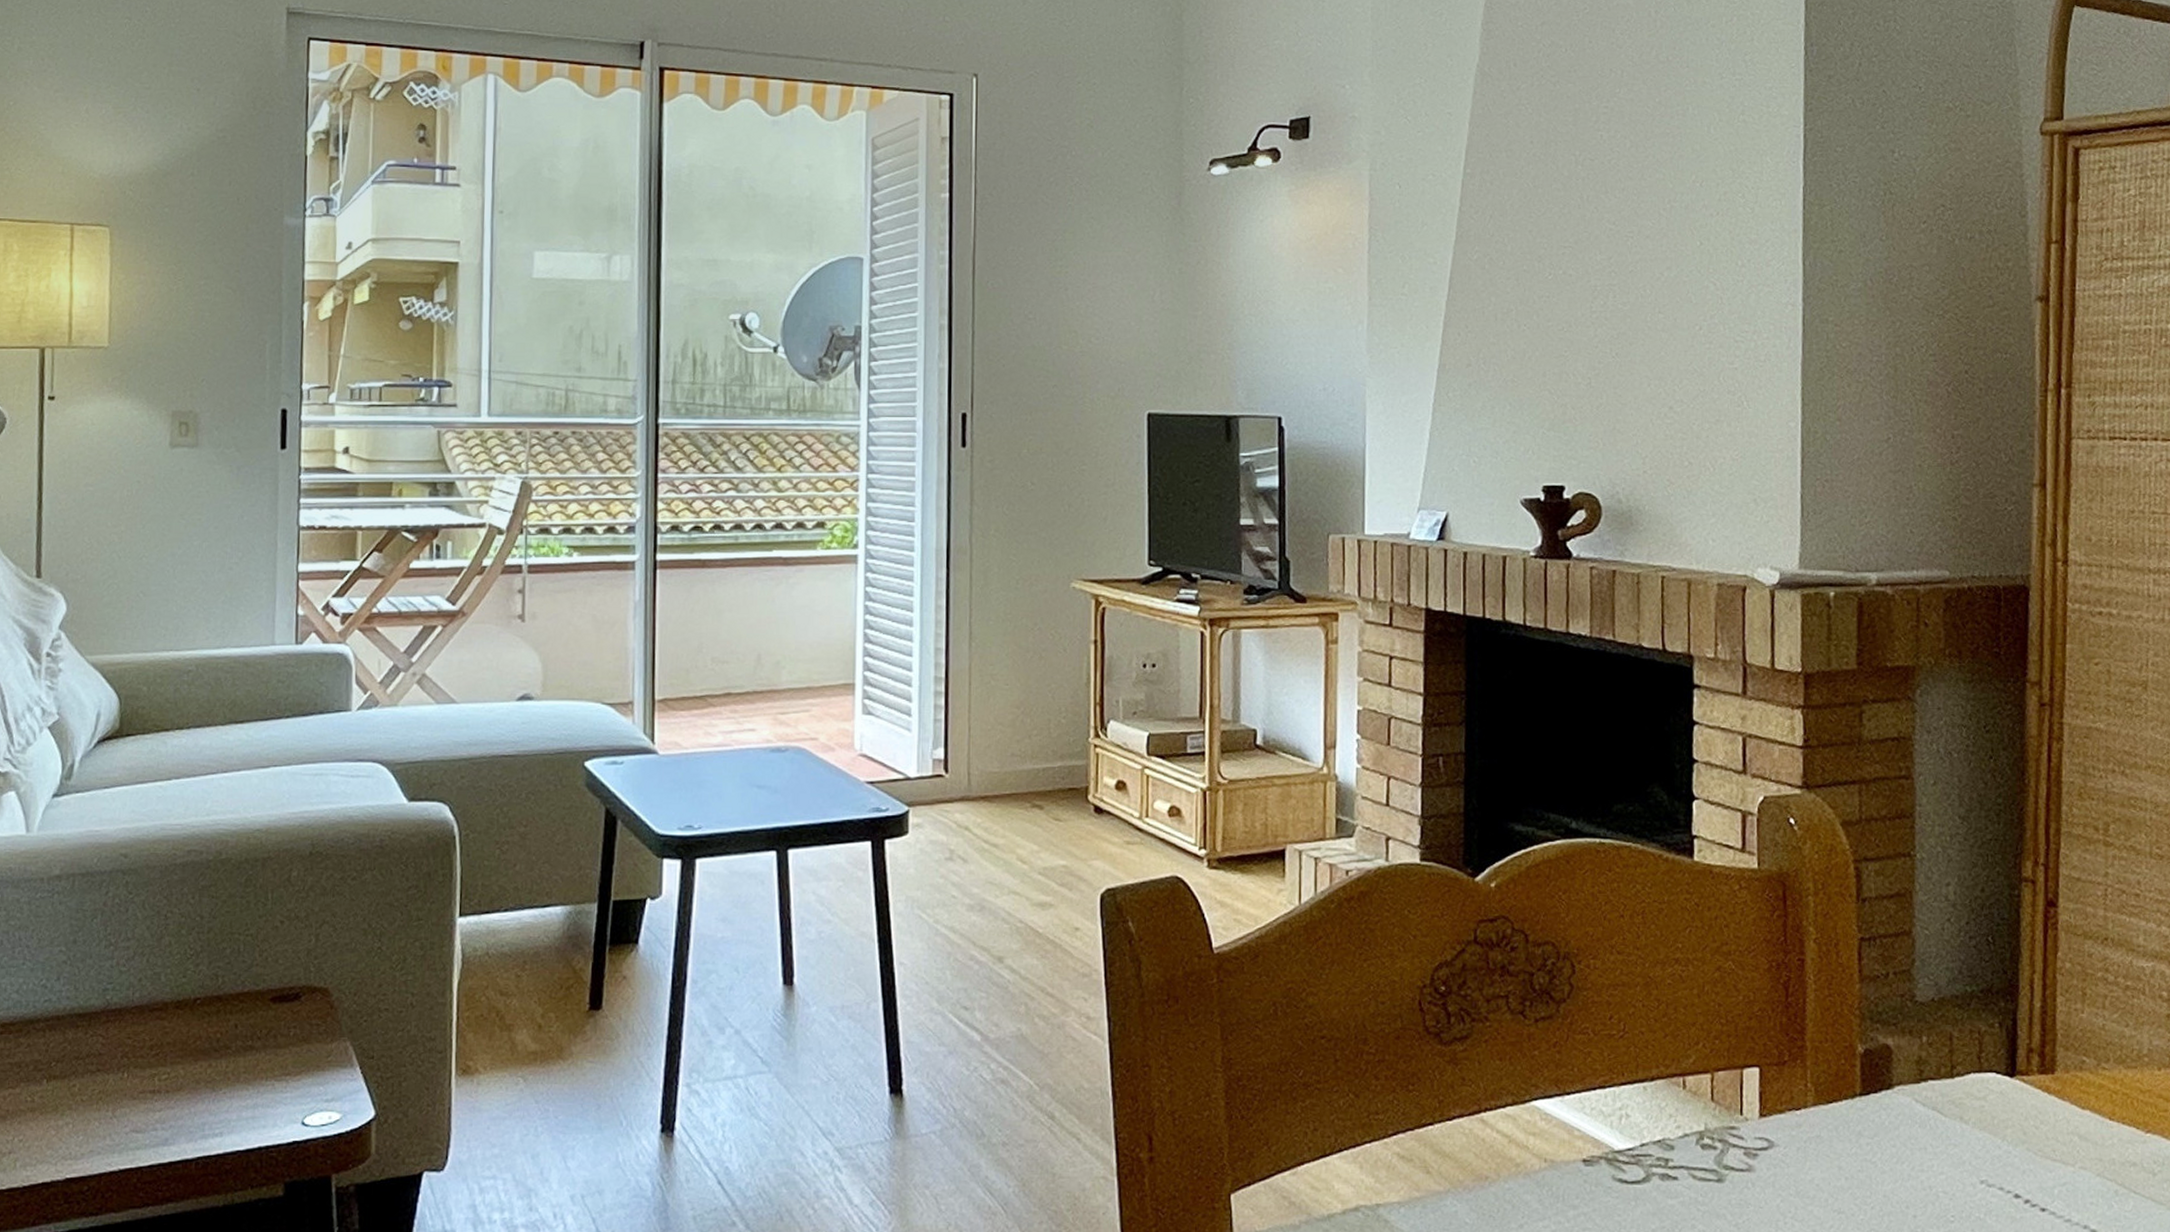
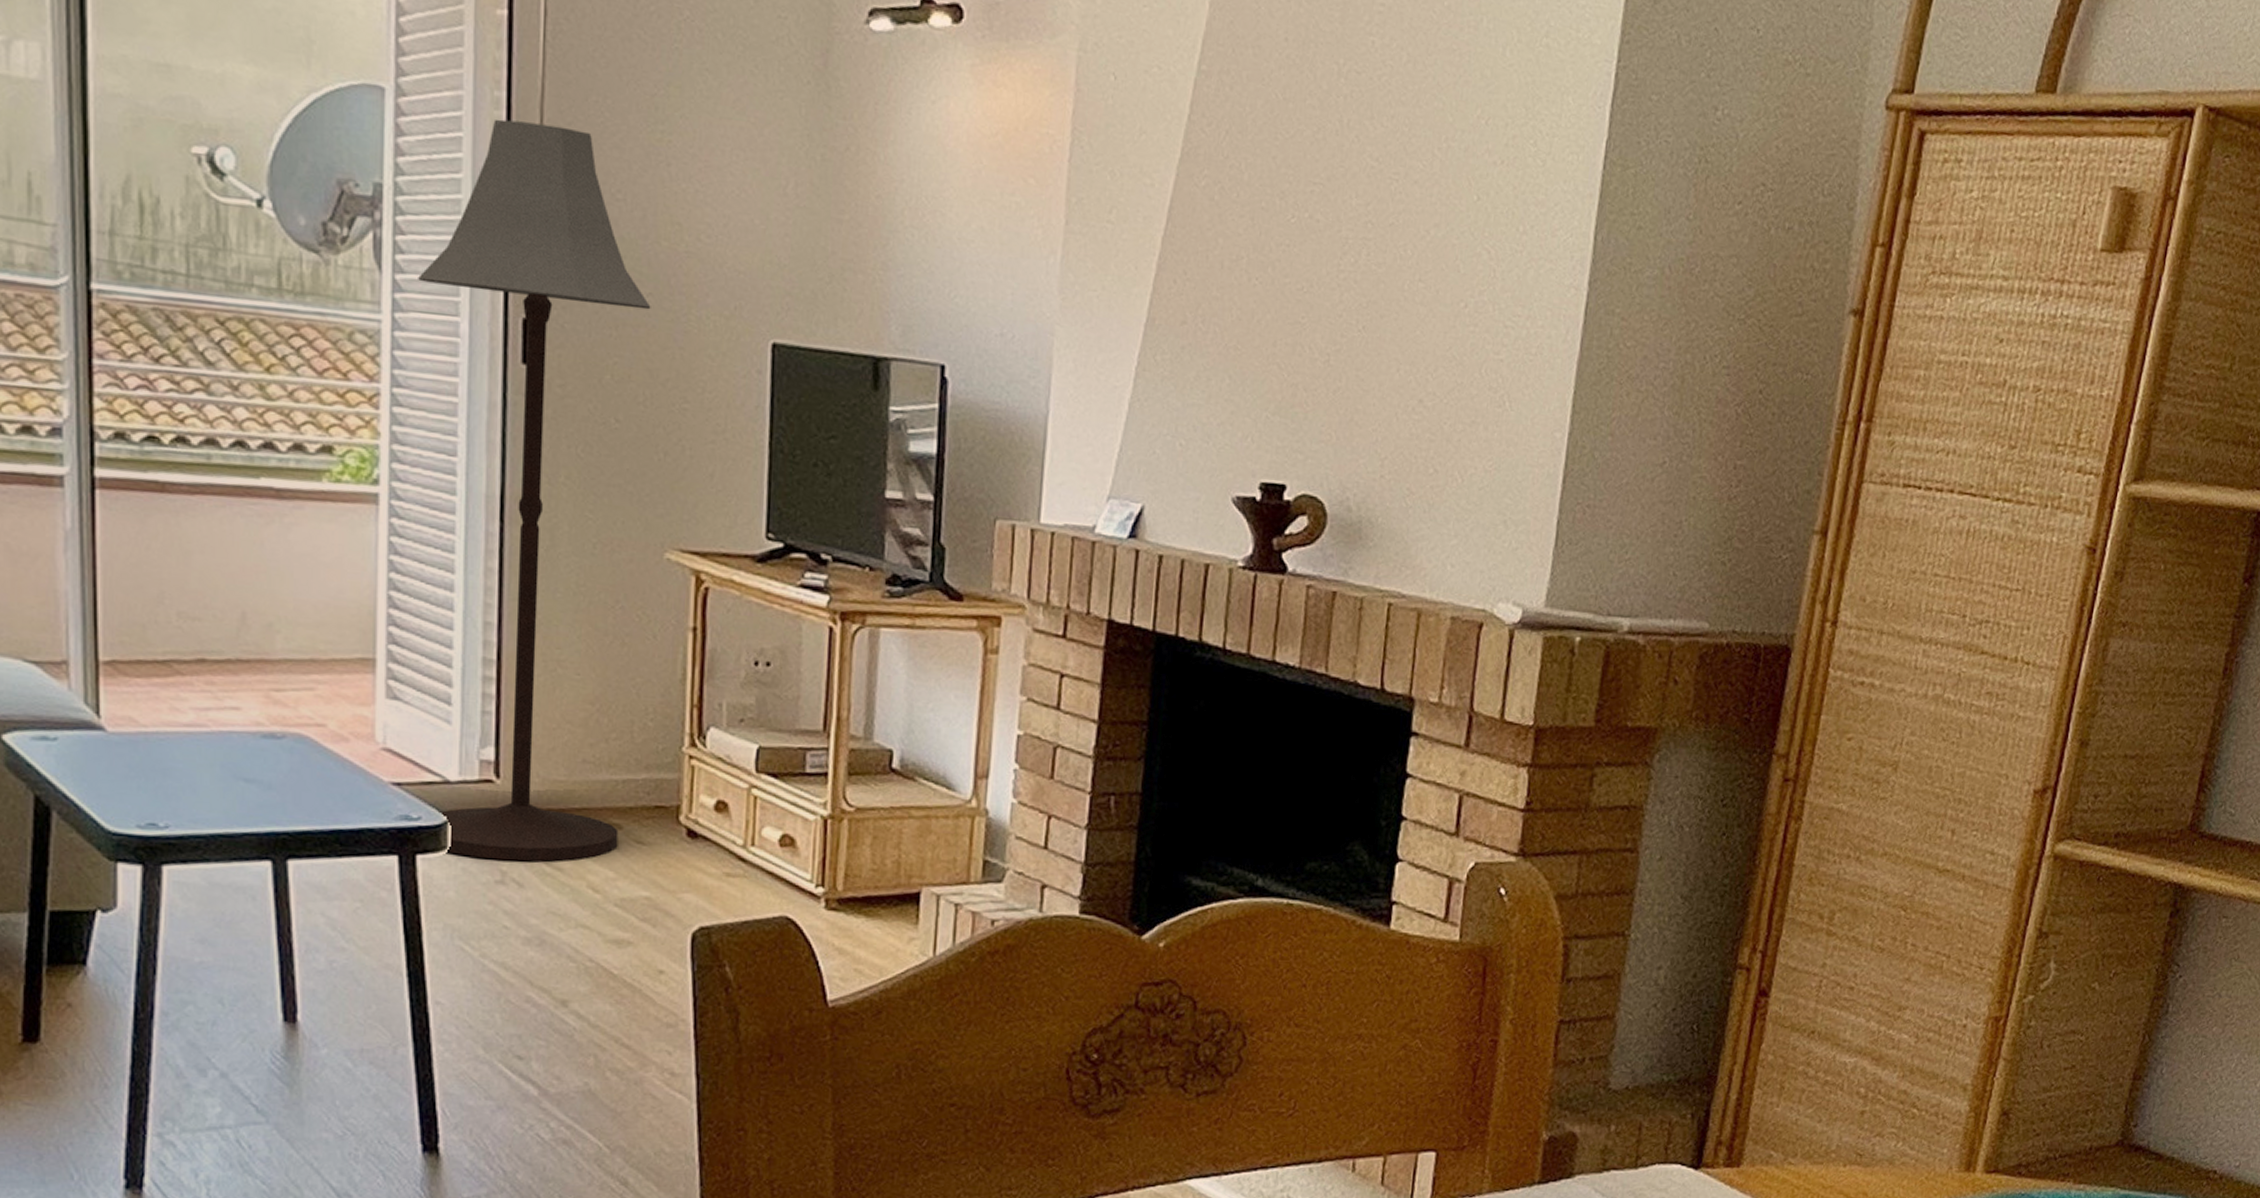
floor lamp: none [886,271,1056,841] -> present [418,119,651,862]

